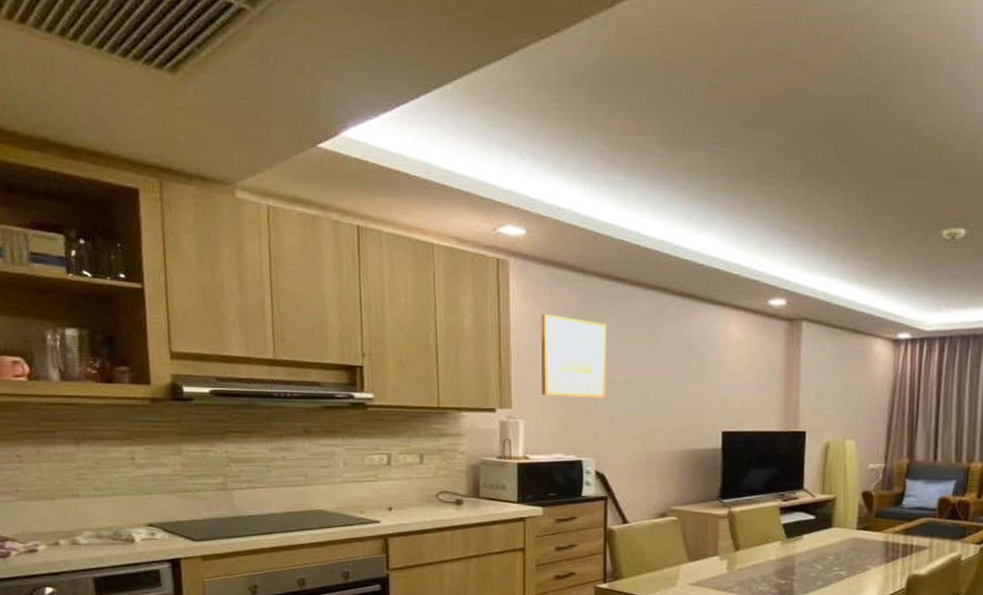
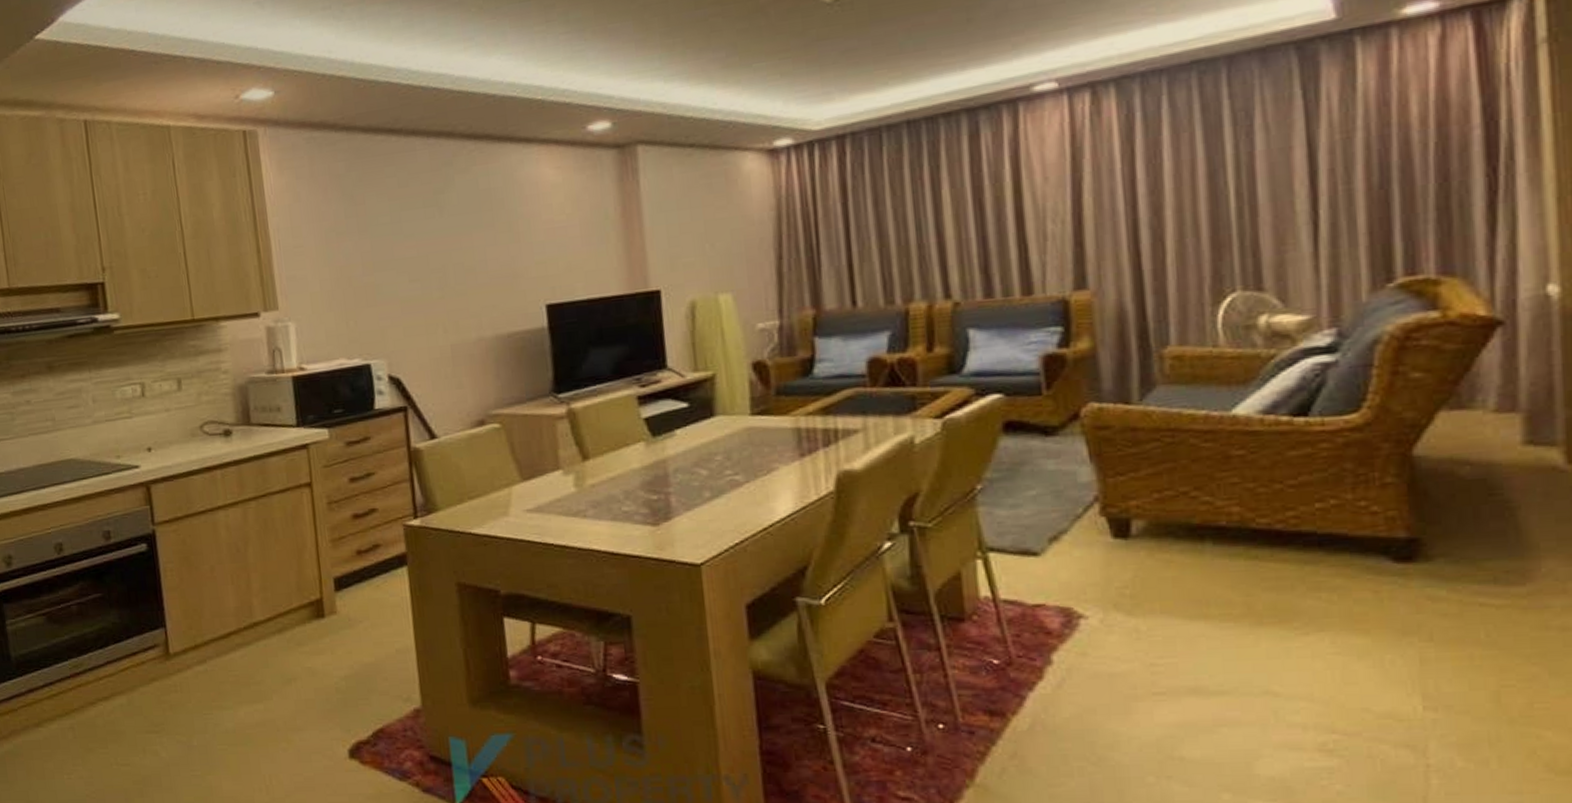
wall art: present [541,314,607,399] -> none [301,187,392,289]

